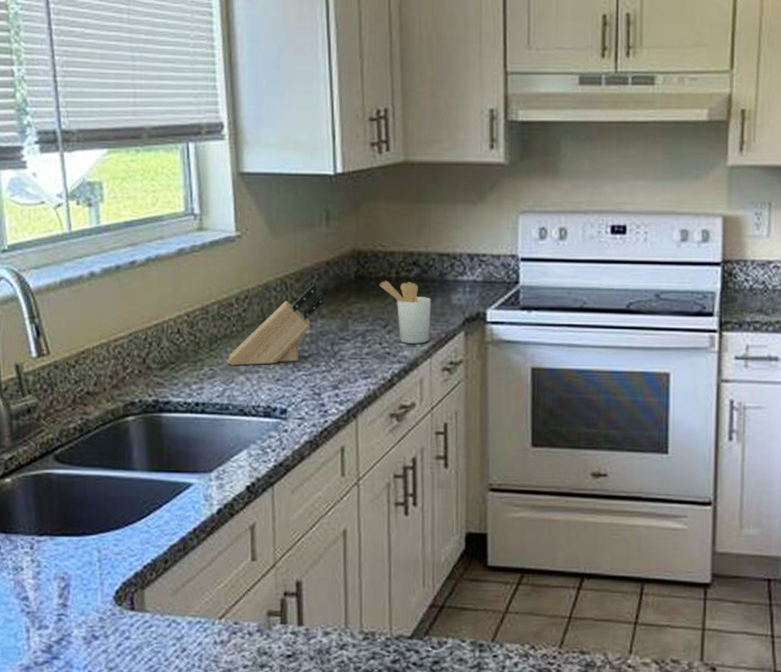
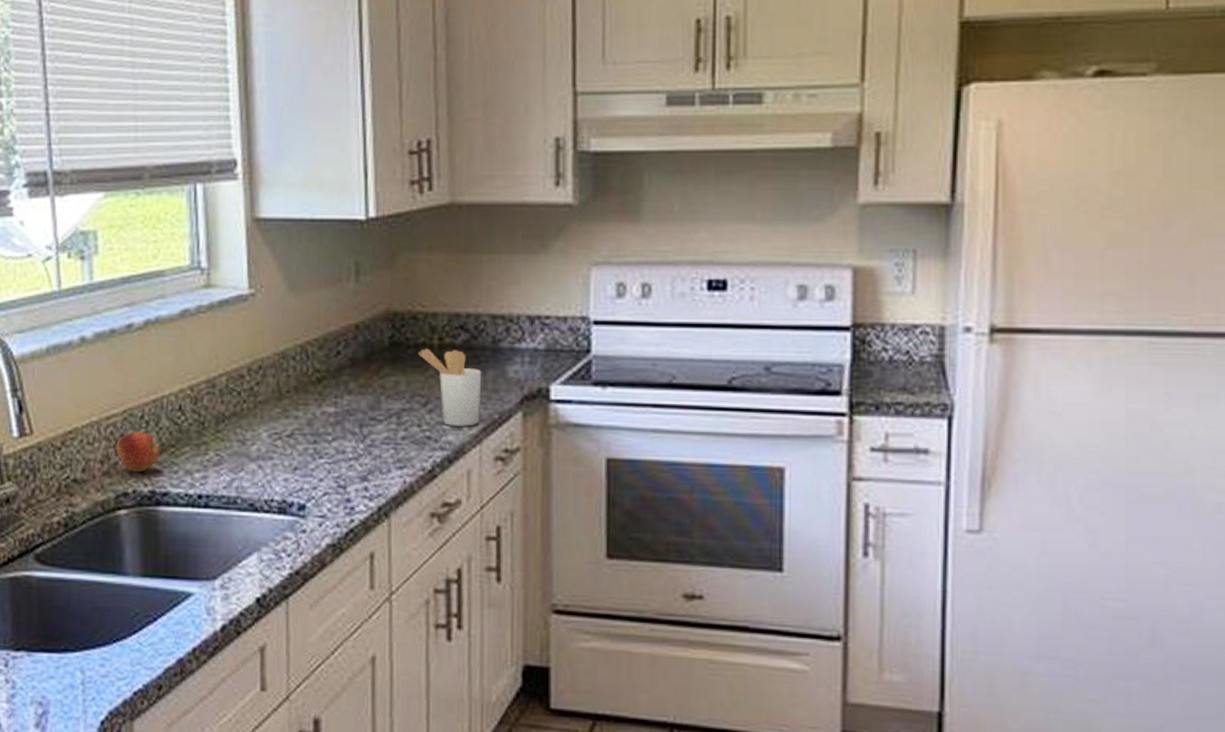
fruit: none [123,351,162,385] -> present [116,431,160,473]
knife block: present [227,282,324,366] -> none [236,349,352,451]

